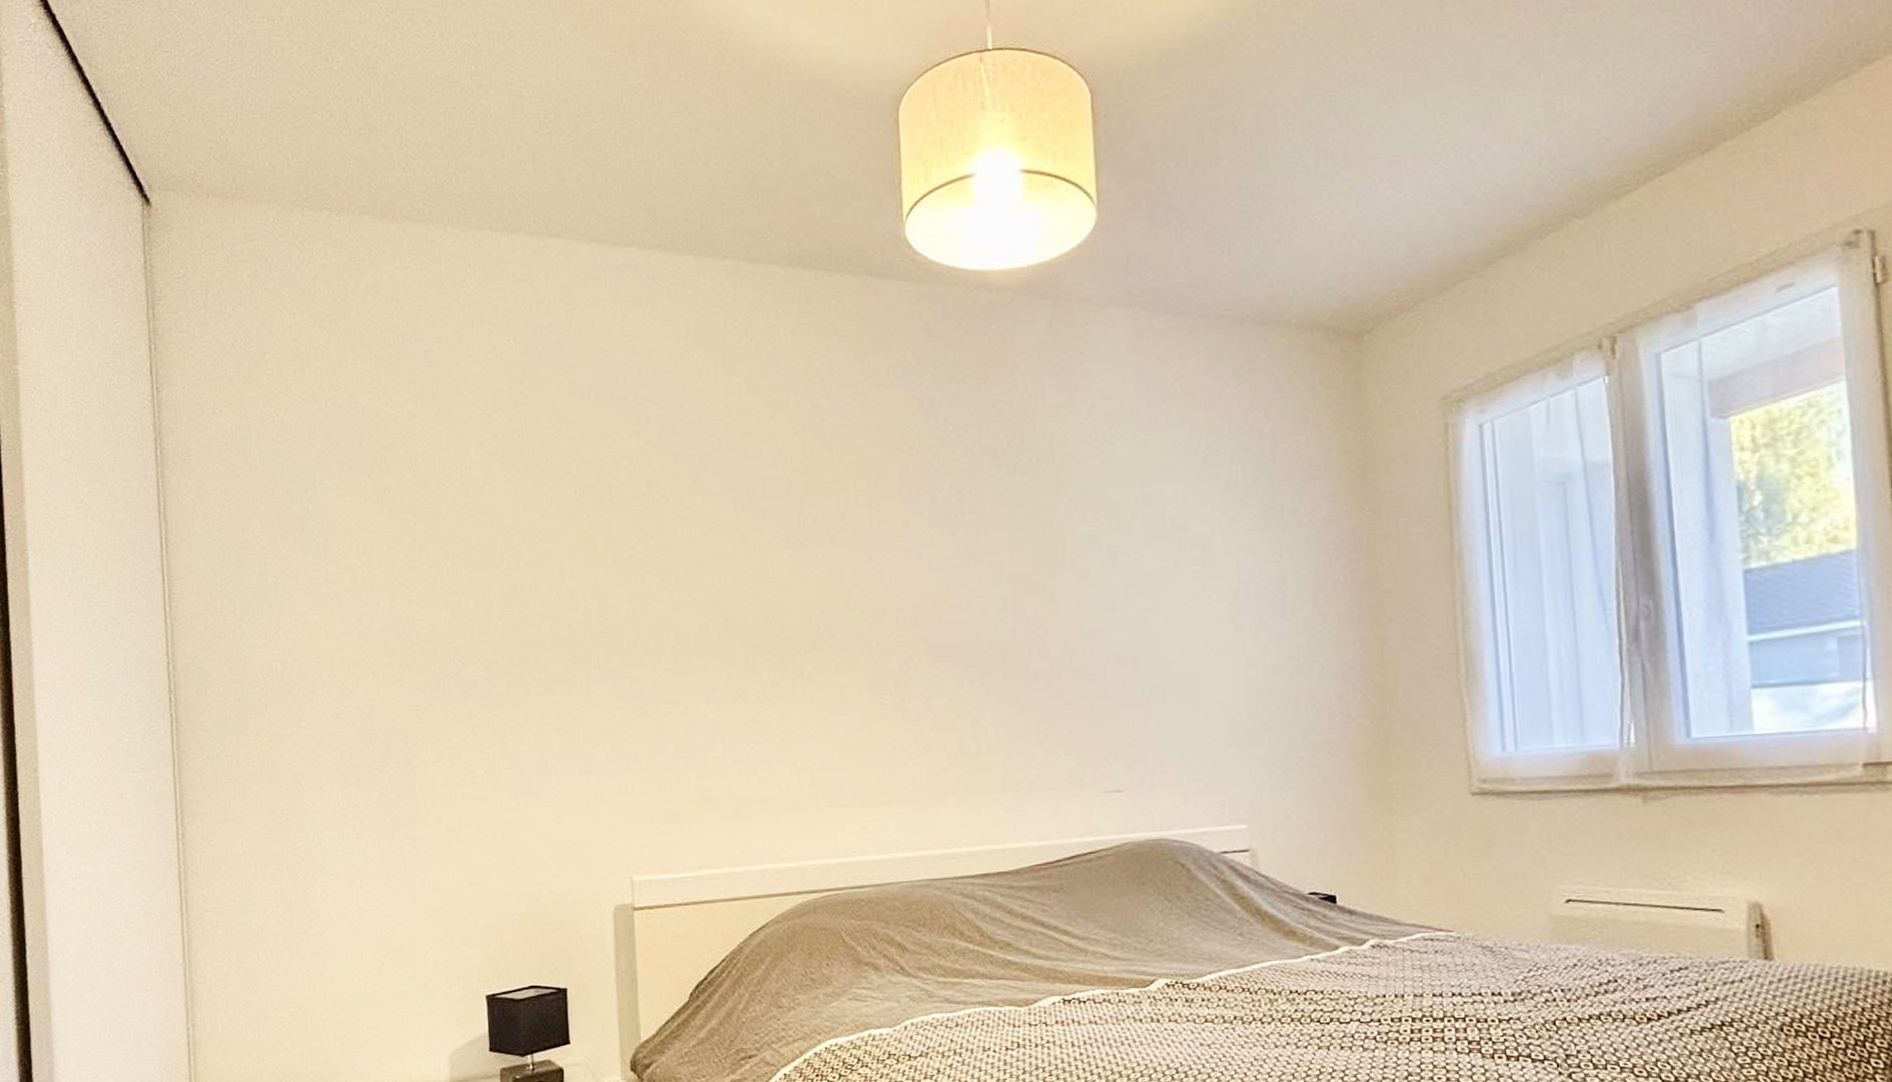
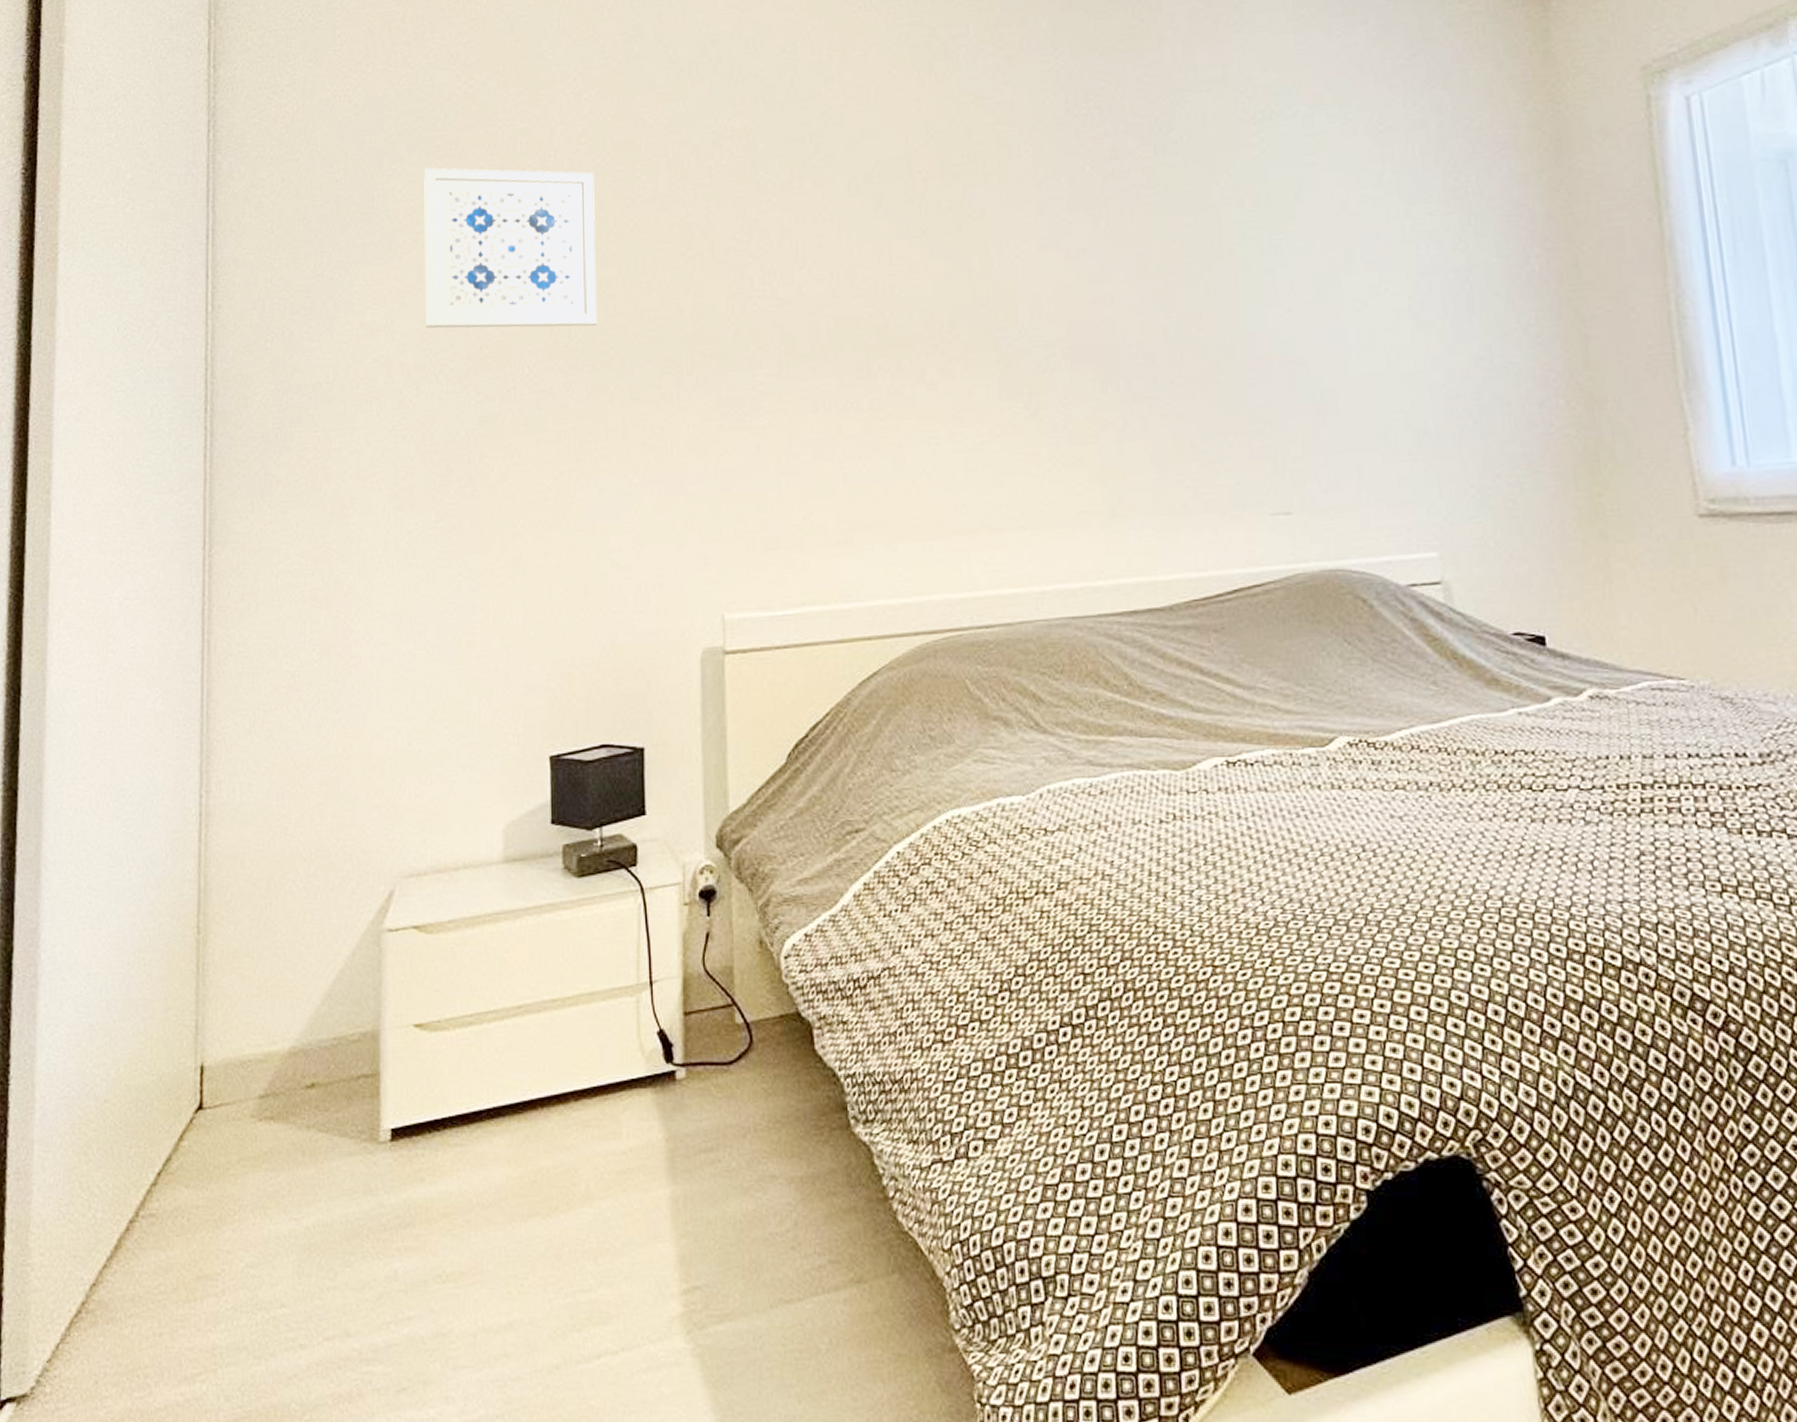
wall art: none [353,482,514,628] -> present [424,167,598,328]

